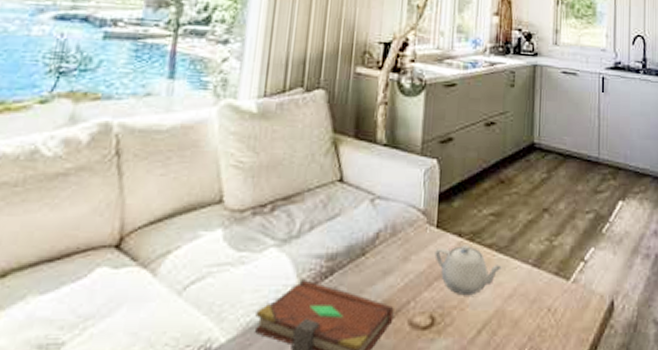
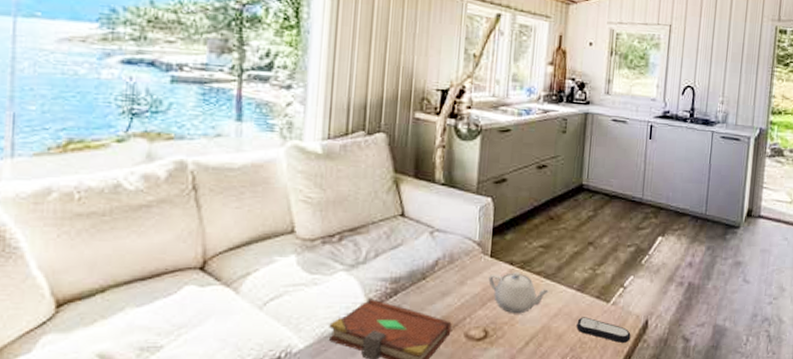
remote control: none [534,298,596,329] -> present [576,317,631,343]

